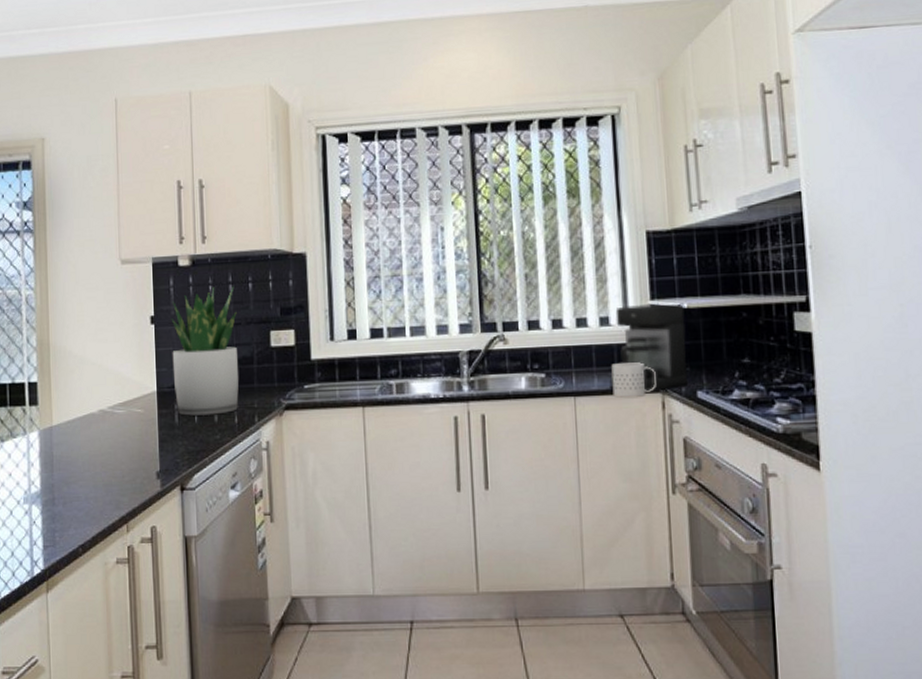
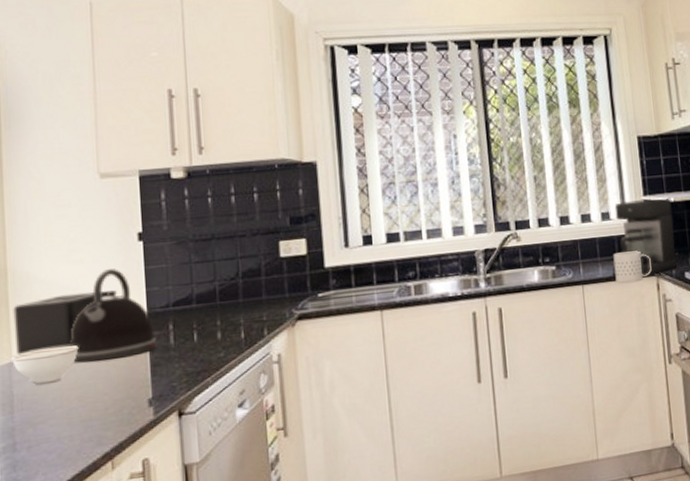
bowl: none [51,415,103,450] -> present [10,345,79,386]
toaster: none [54,368,127,421] -> present [13,290,109,356]
kettle: none [96,349,164,434] -> present [70,269,157,364]
planter: present [171,286,240,416] -> none [163,197,246,336]

